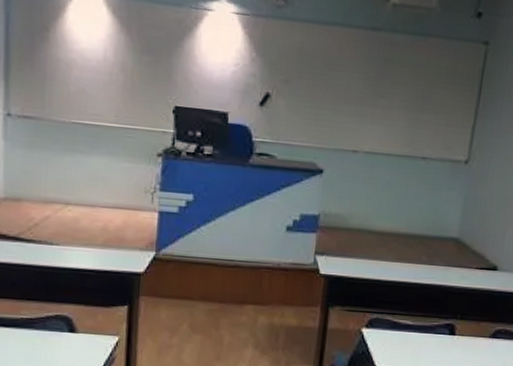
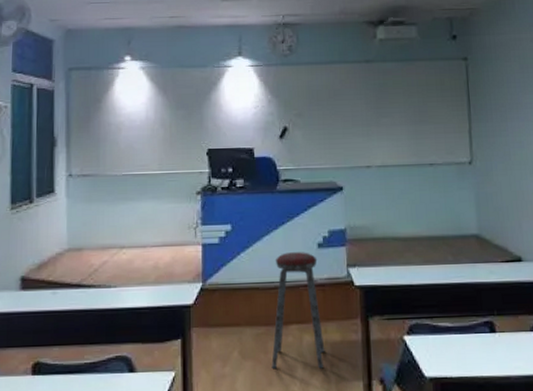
music stool: none [221,231,284,350] -> present [271,252,325,370]

